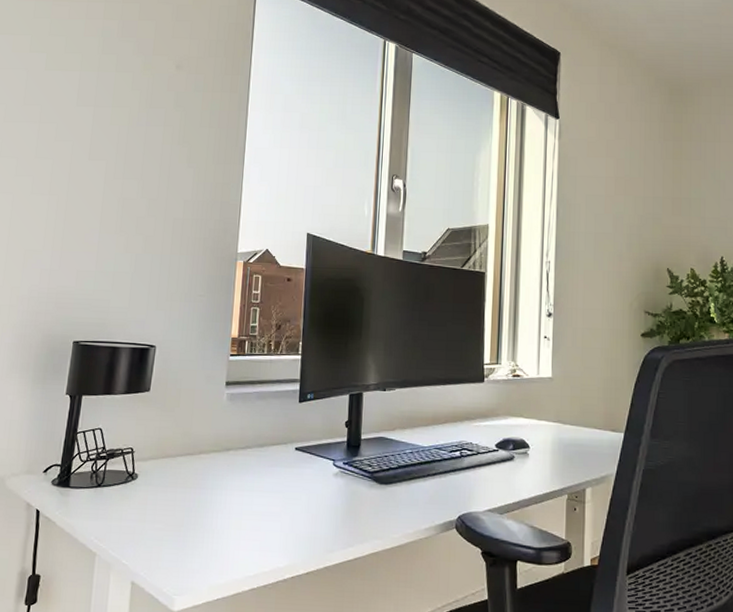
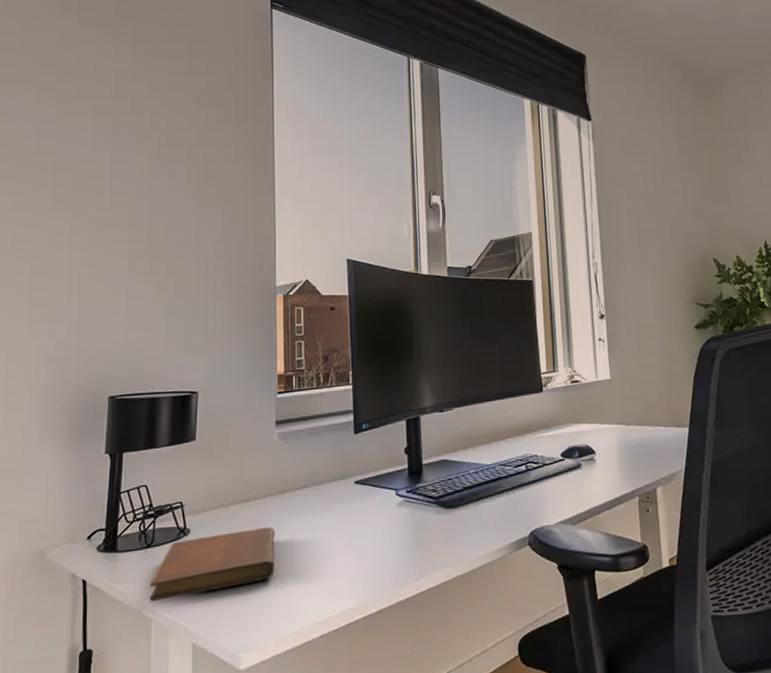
notebook: none [95,481,217,538] -> present [149,526,276,602]

